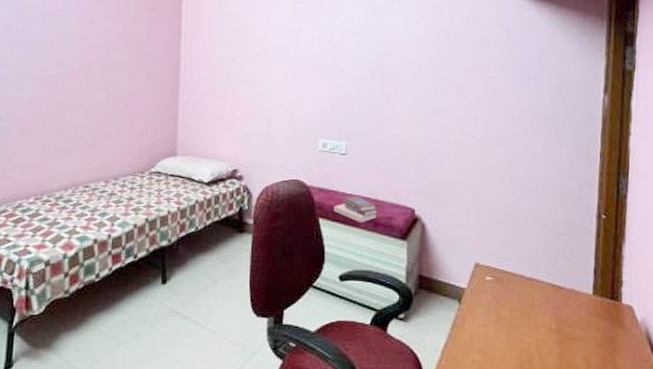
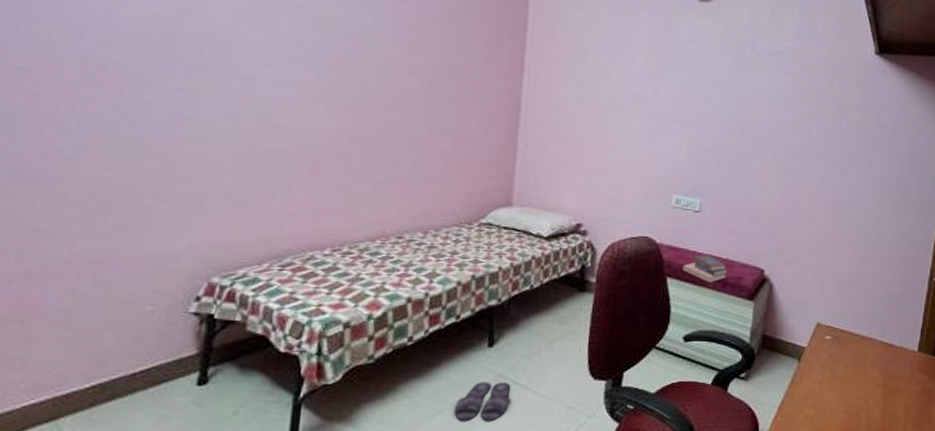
slippers: none [136,316,184,354] -> present [454,382,512,422]

